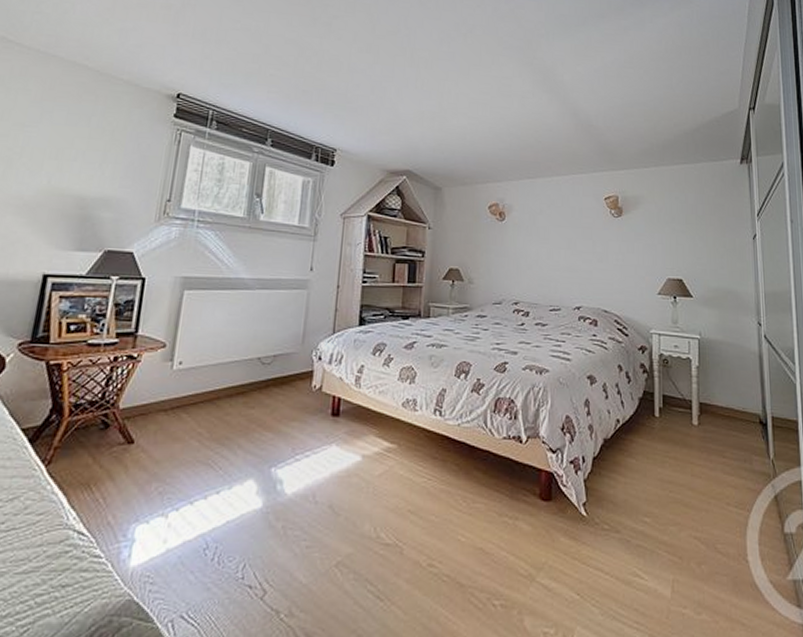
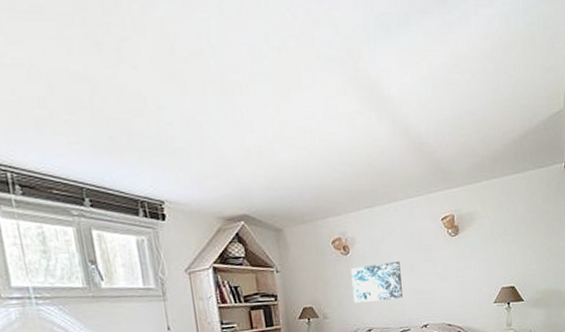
wall art: none [503,234,557,274] -> present [350,262,403,303]

